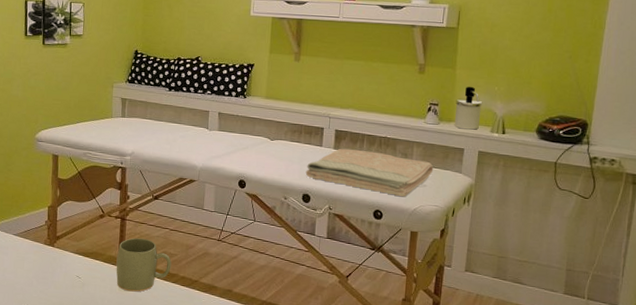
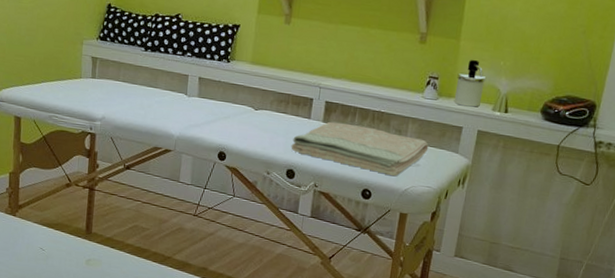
mug: present [116,238,172,292] -> none [83,209,143,267]

